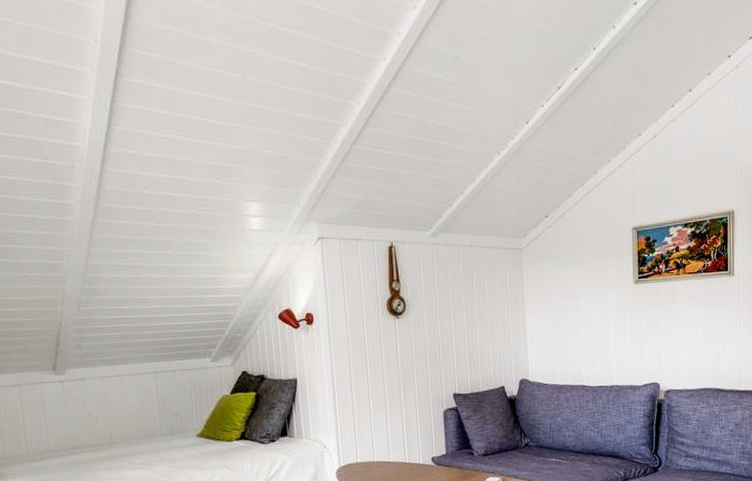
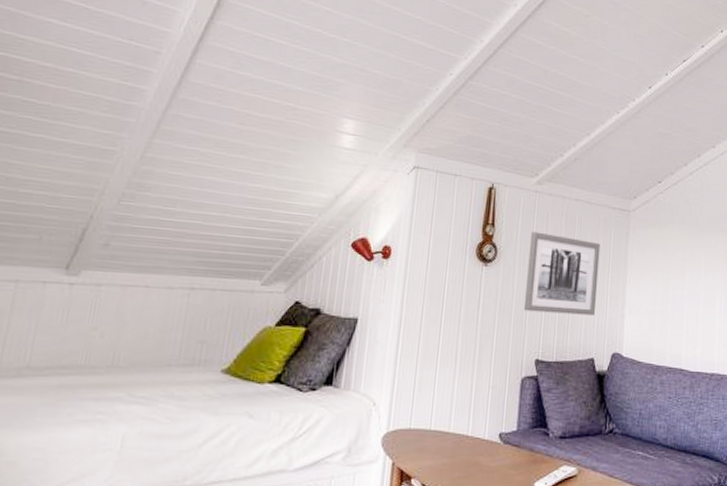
wall art: none [433,281,501,354] -> present [523,231,601,316]

